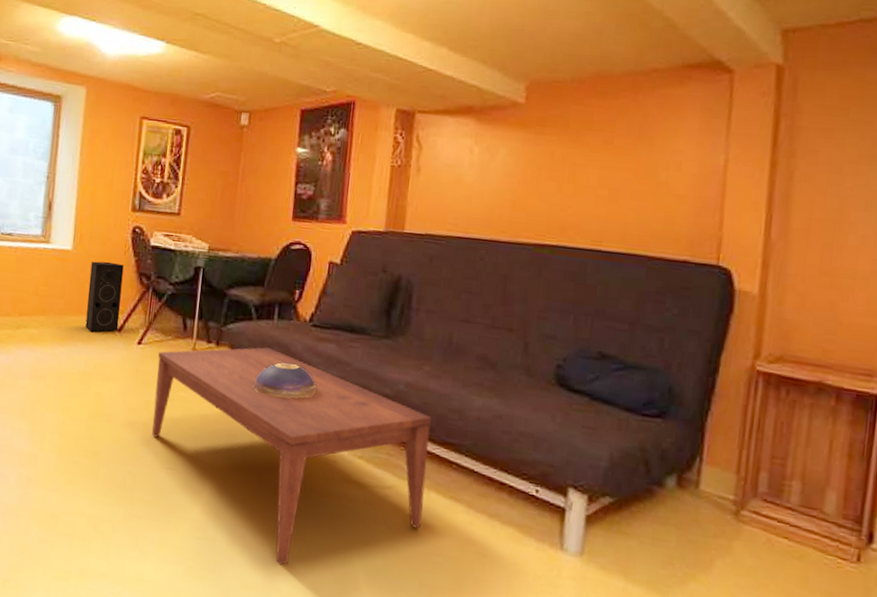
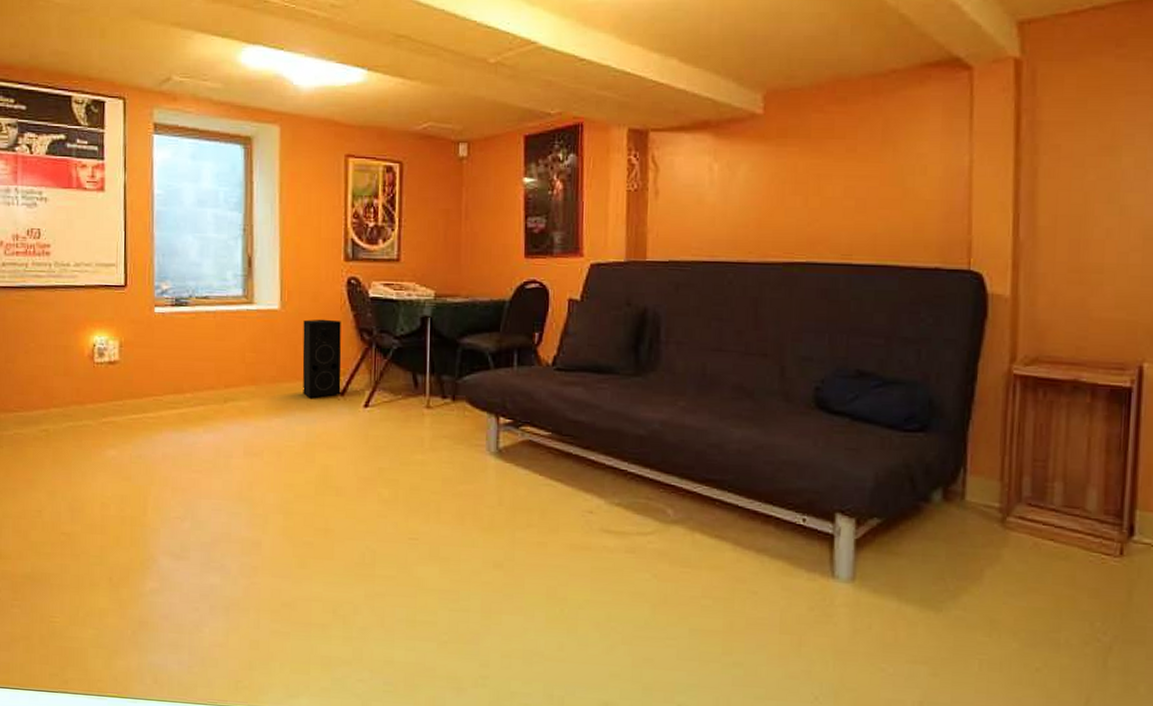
coffee table: present [152,347,432,566] -> none [388,397,691,629]
decorative bowl: present [253,362,317,399] -> none [497,411,566,451]

